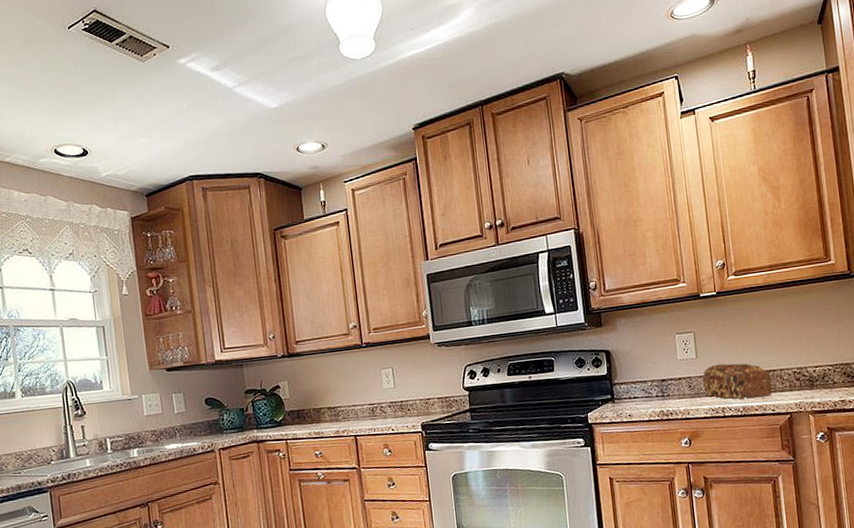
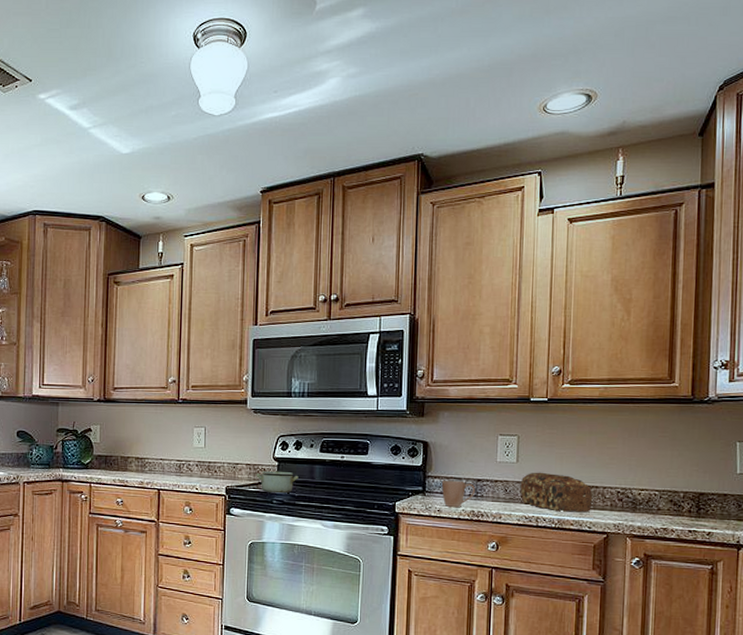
cooking pot: none [449,399,491,424] -> present [256,471,299,494]
mug: none [628,383,662,411] -> present [441,480,476,507]

